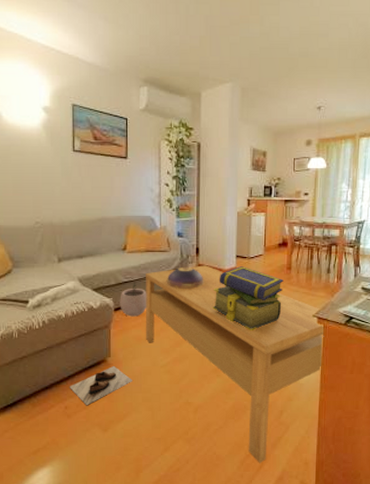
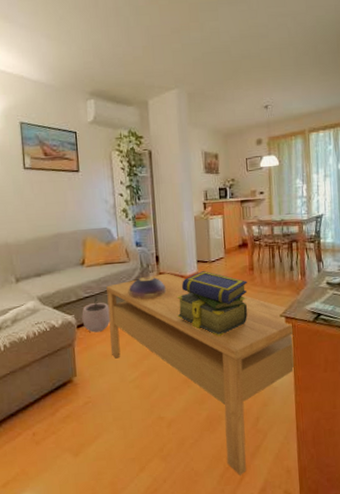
shoe: present [69,365,132,406] -> none [35,385,101,431]

